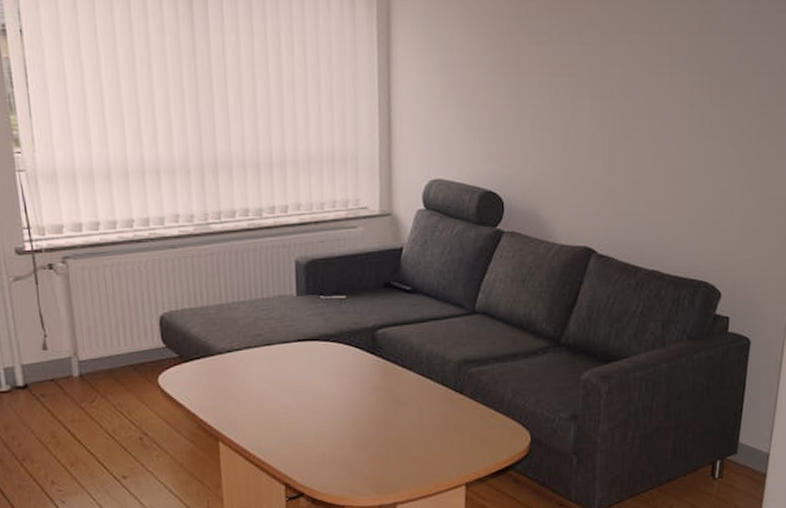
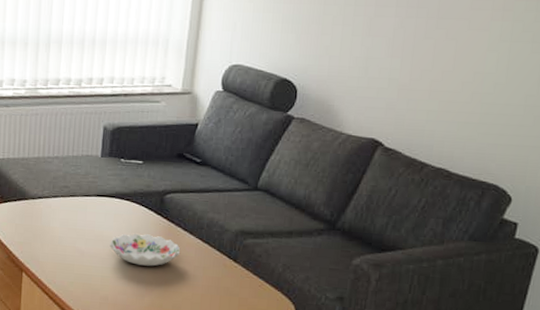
decorative bowl: none [319,377,401,413] -> present [110,233,181,267]

